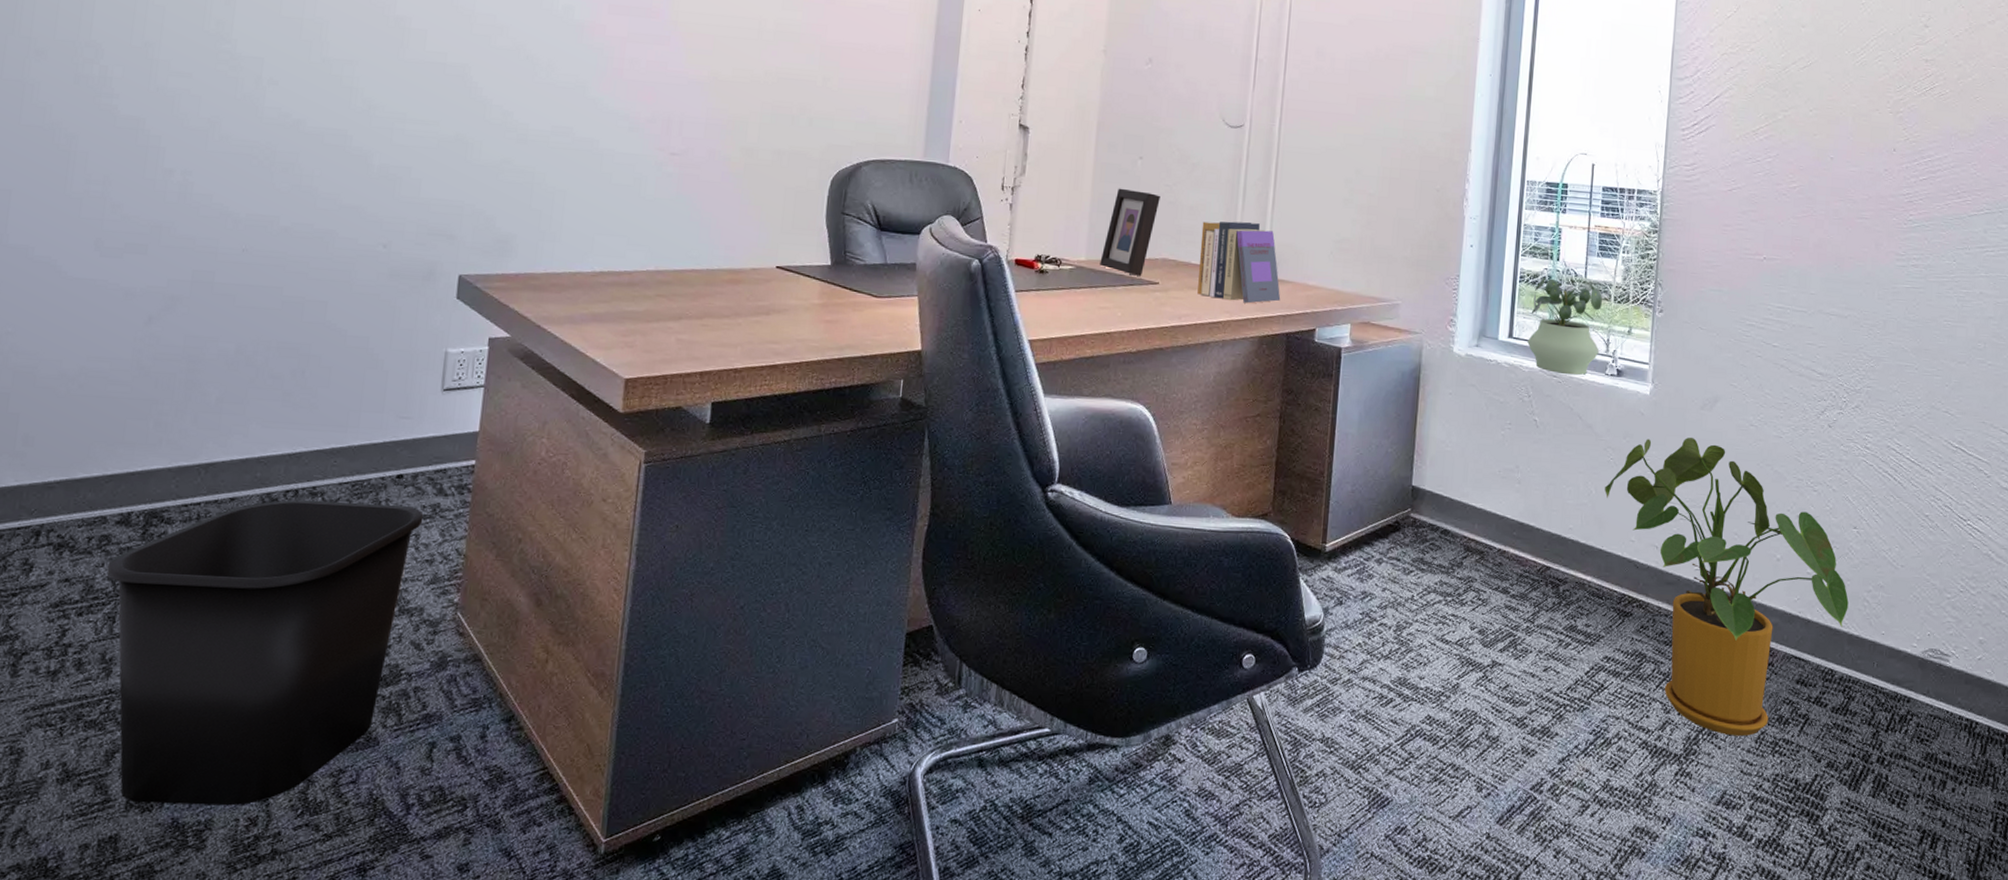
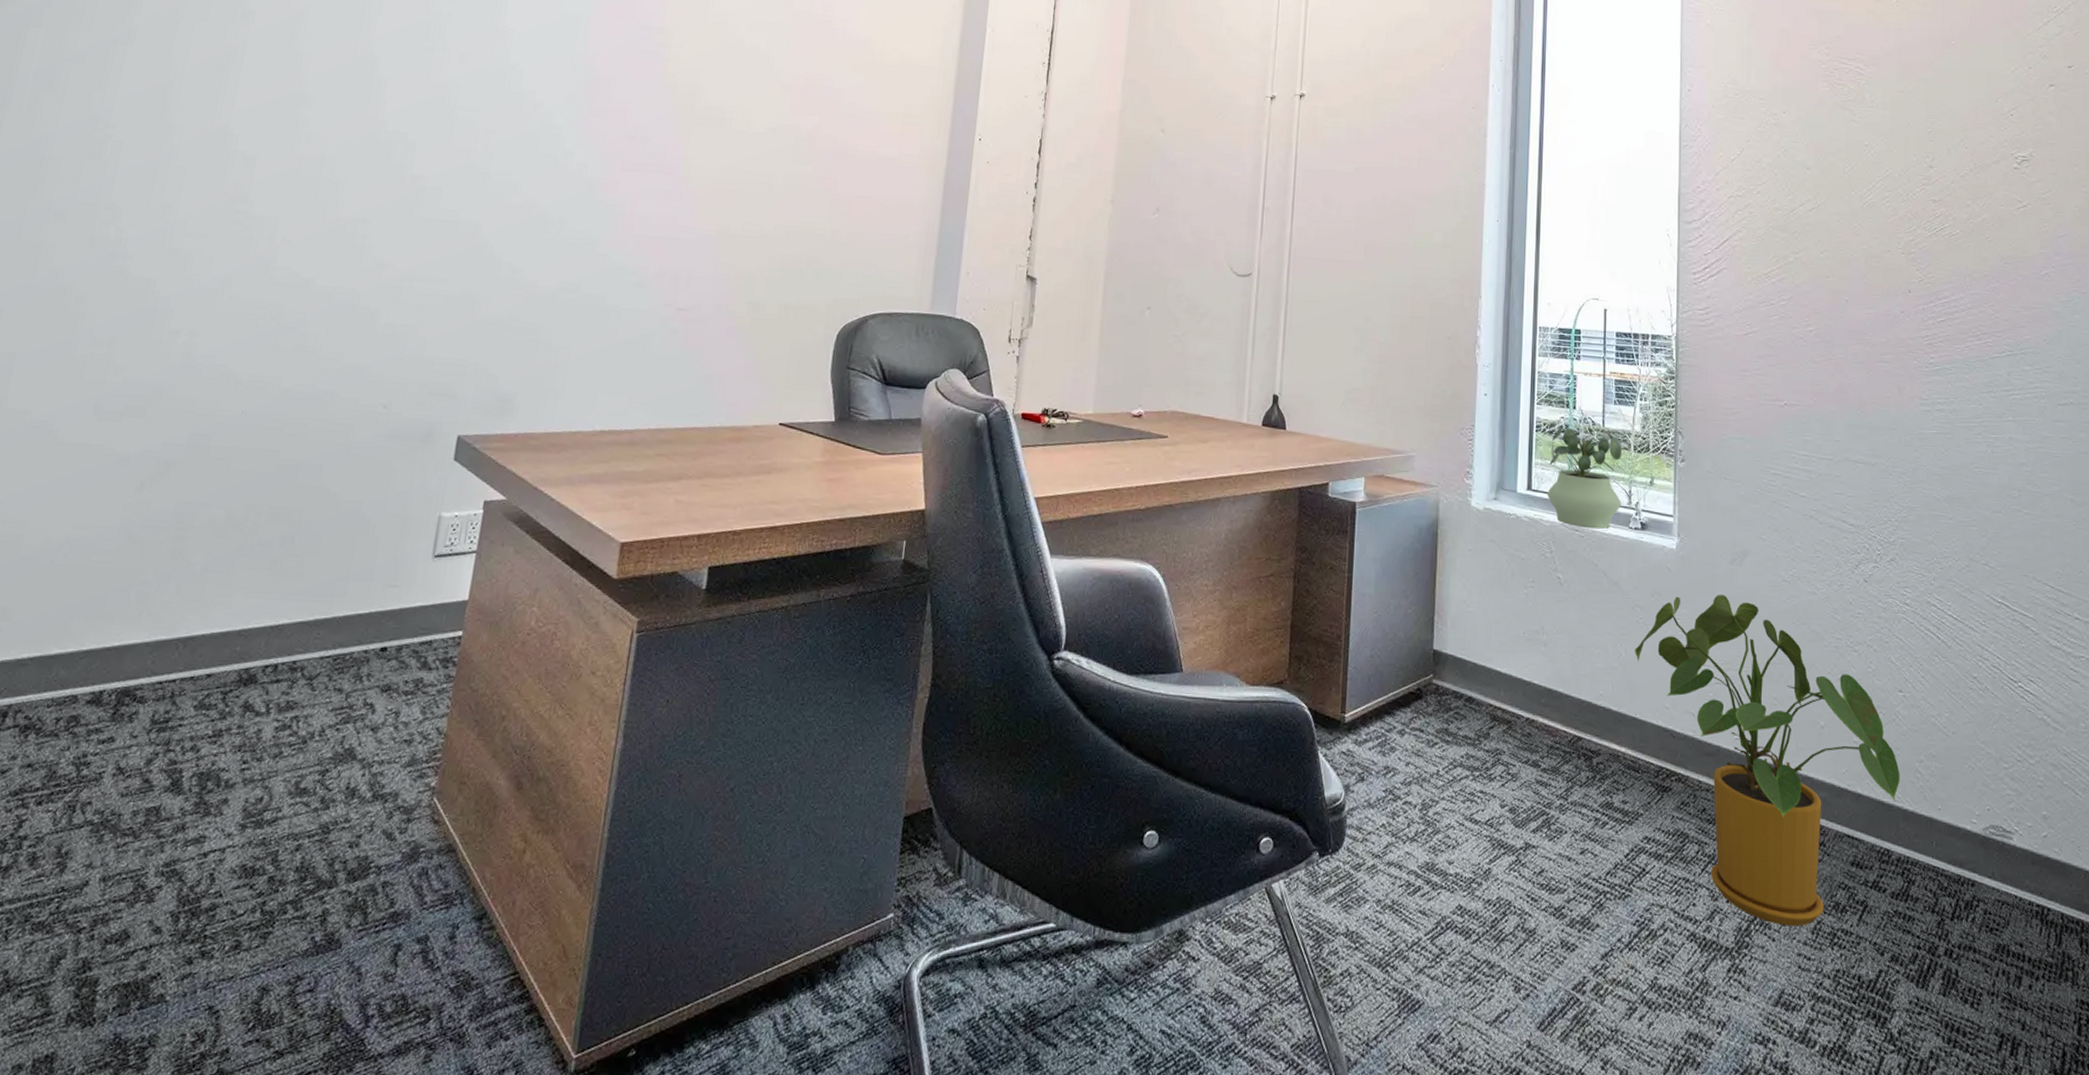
waste bin: present [106,500,424,805] -> none [62,675,406,1018]
picture frame: present [1100,188,1160,276] -> none [1107,339,1169,430]
books: present [1197,221,1281,304] -> none [1207,371,1293,457]

